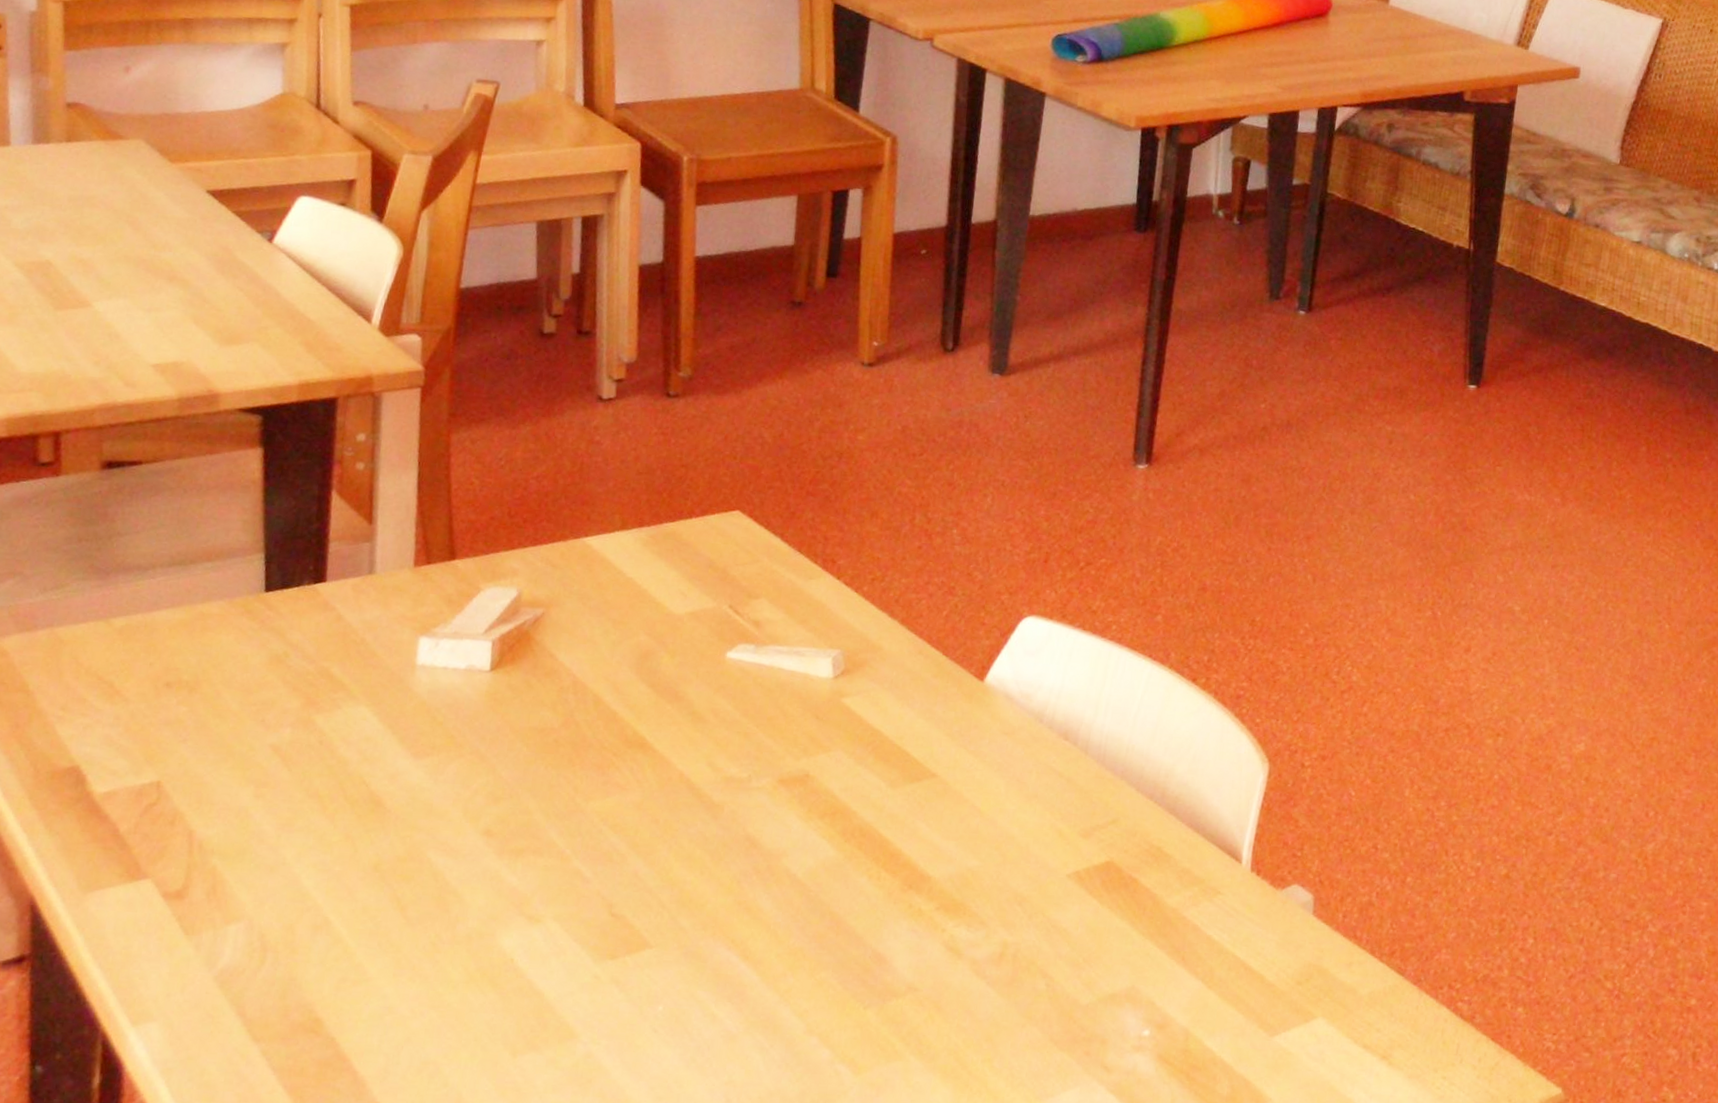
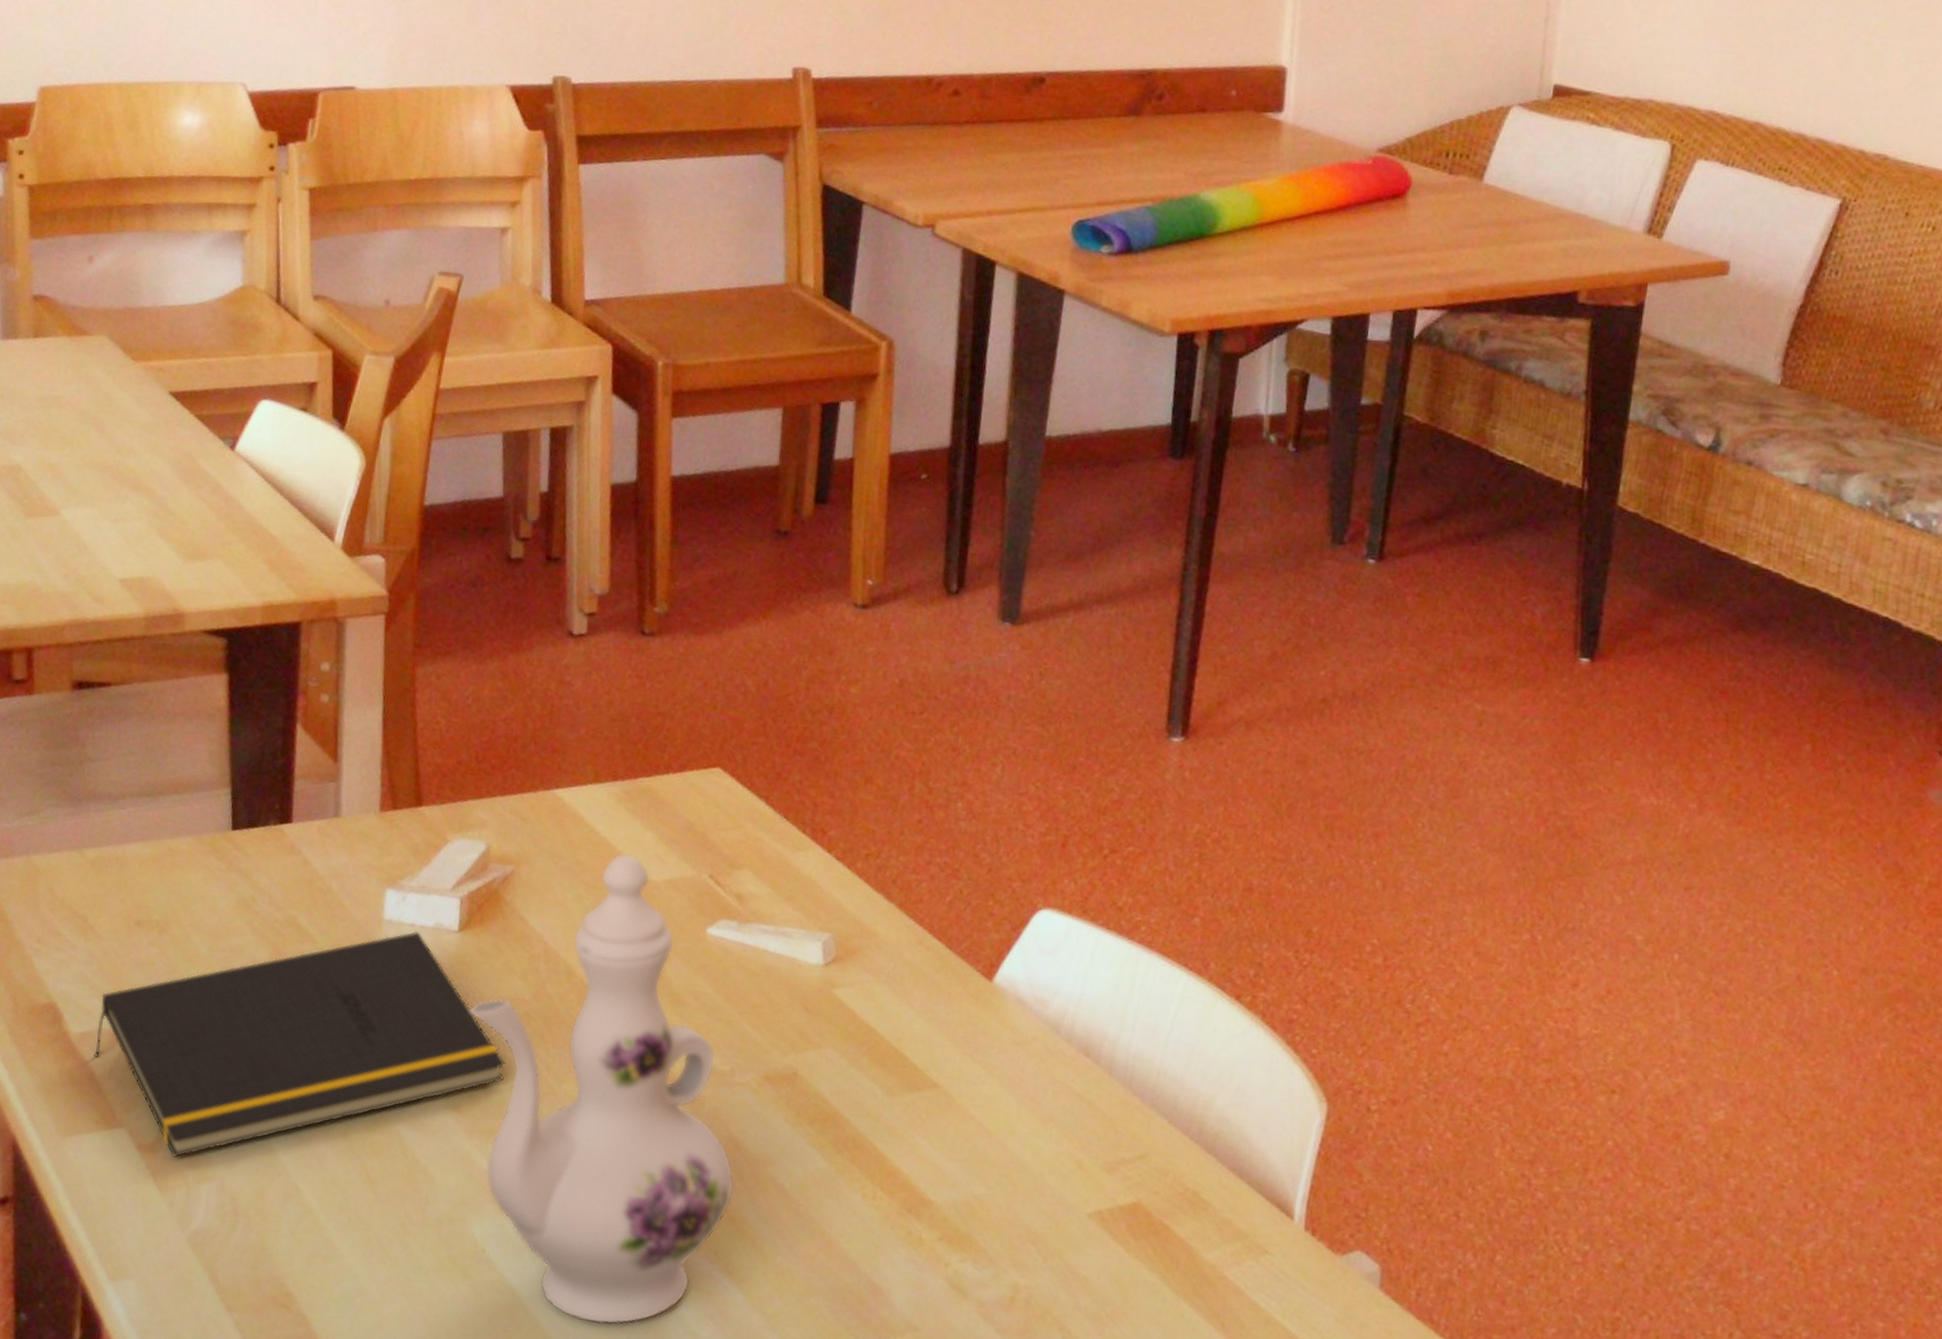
notepad: none [118,673,535,902] -> present [93,930,505,1157]
ewer: none [500,590,751,1016] -> present [469,852,735,1325]

